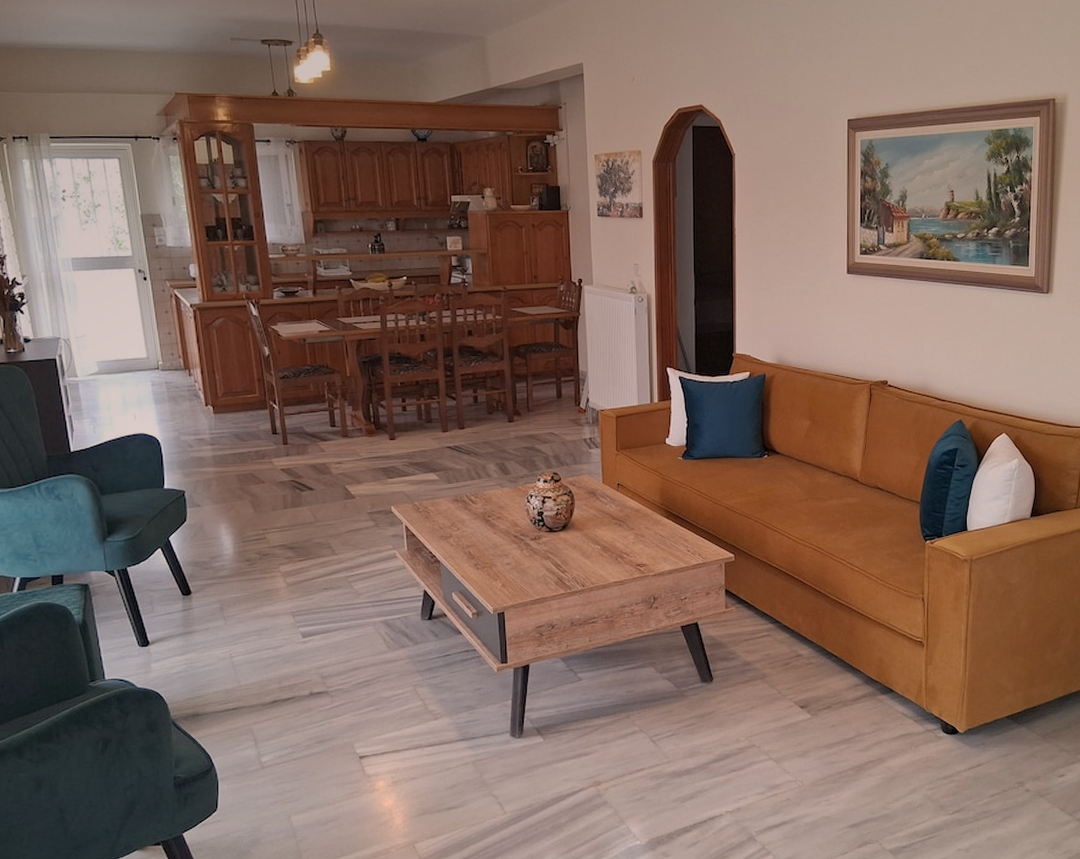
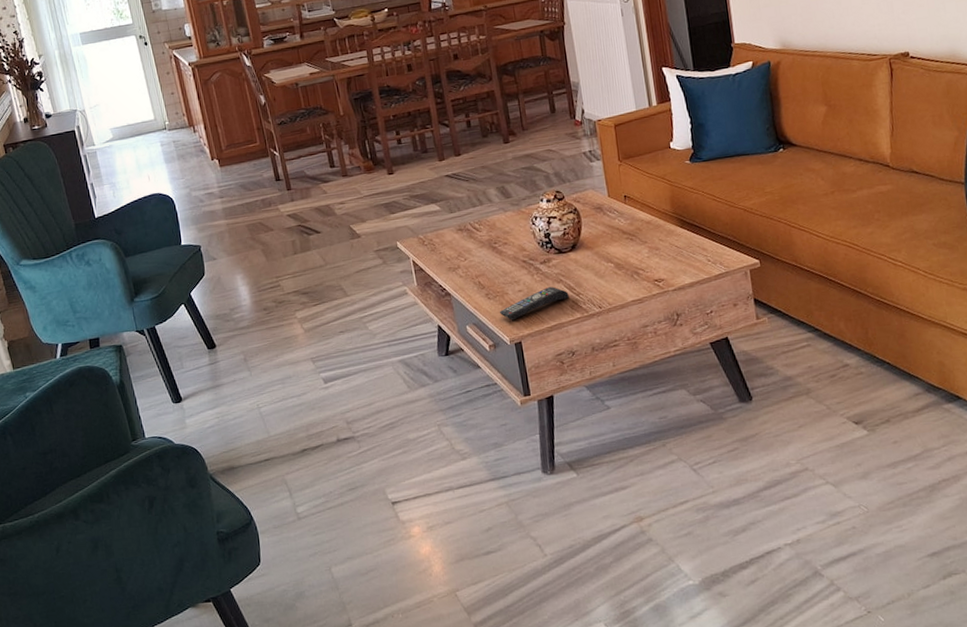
remote control: none [485,563,555,590] -> present [499,286,569,320]

